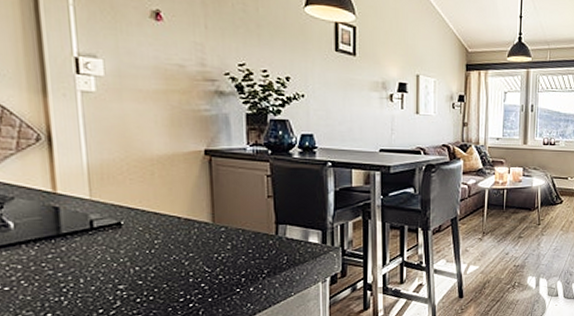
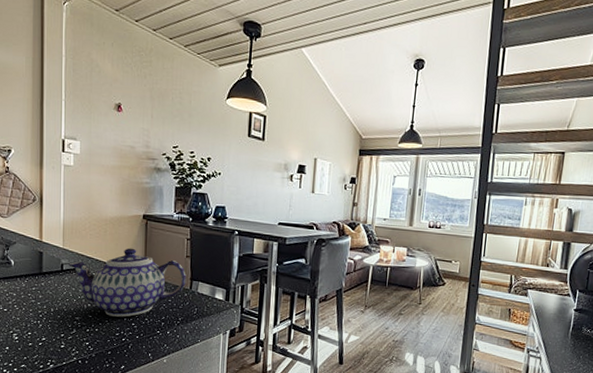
teapot: none [99,192,270,279] -> present [67,248,186,317]

